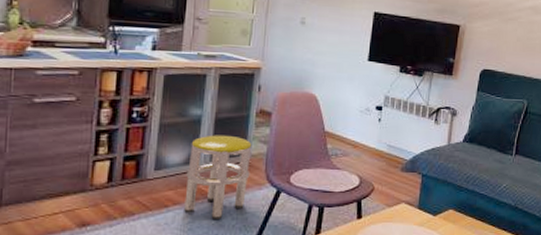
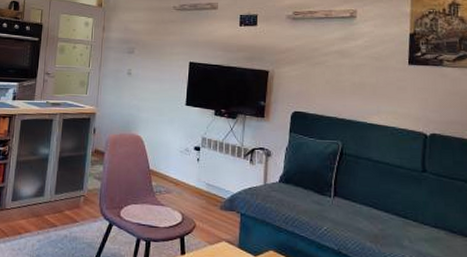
stool: present [184,135,252,219] -> none [33,171,89,248]

